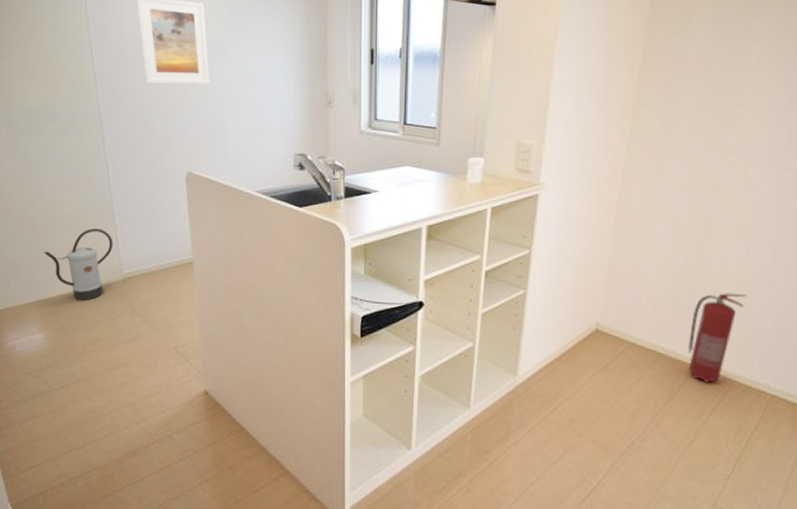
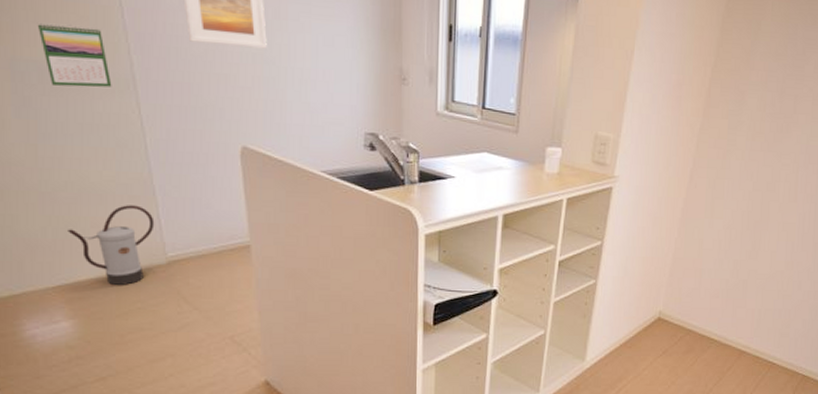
calendar: none [28,78,83,129] -> present [37,22,112,87]
fire extinguisher: present [687,293,746,383] -> none [736,285,789,365]

